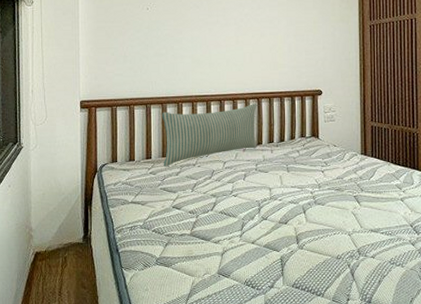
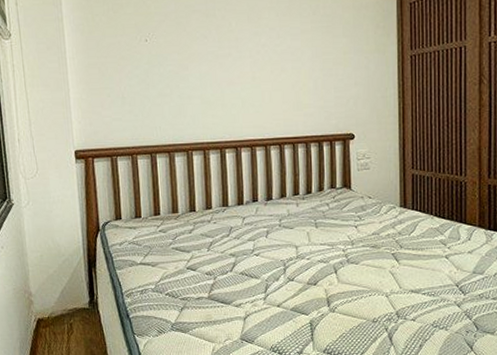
pillow: present [162,103,257,167] -> none [170,149,280,224]

